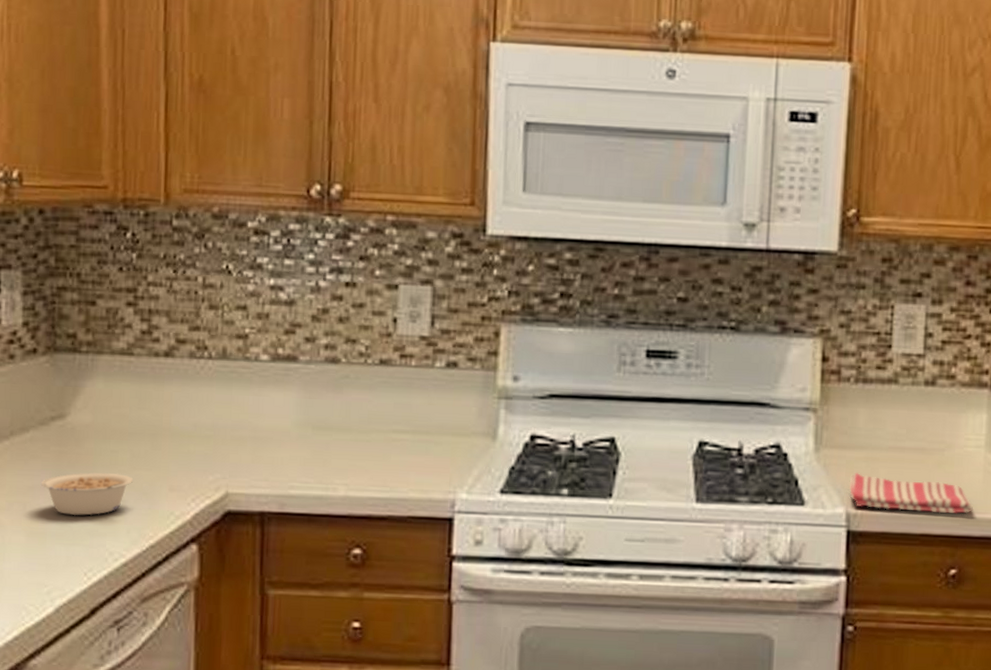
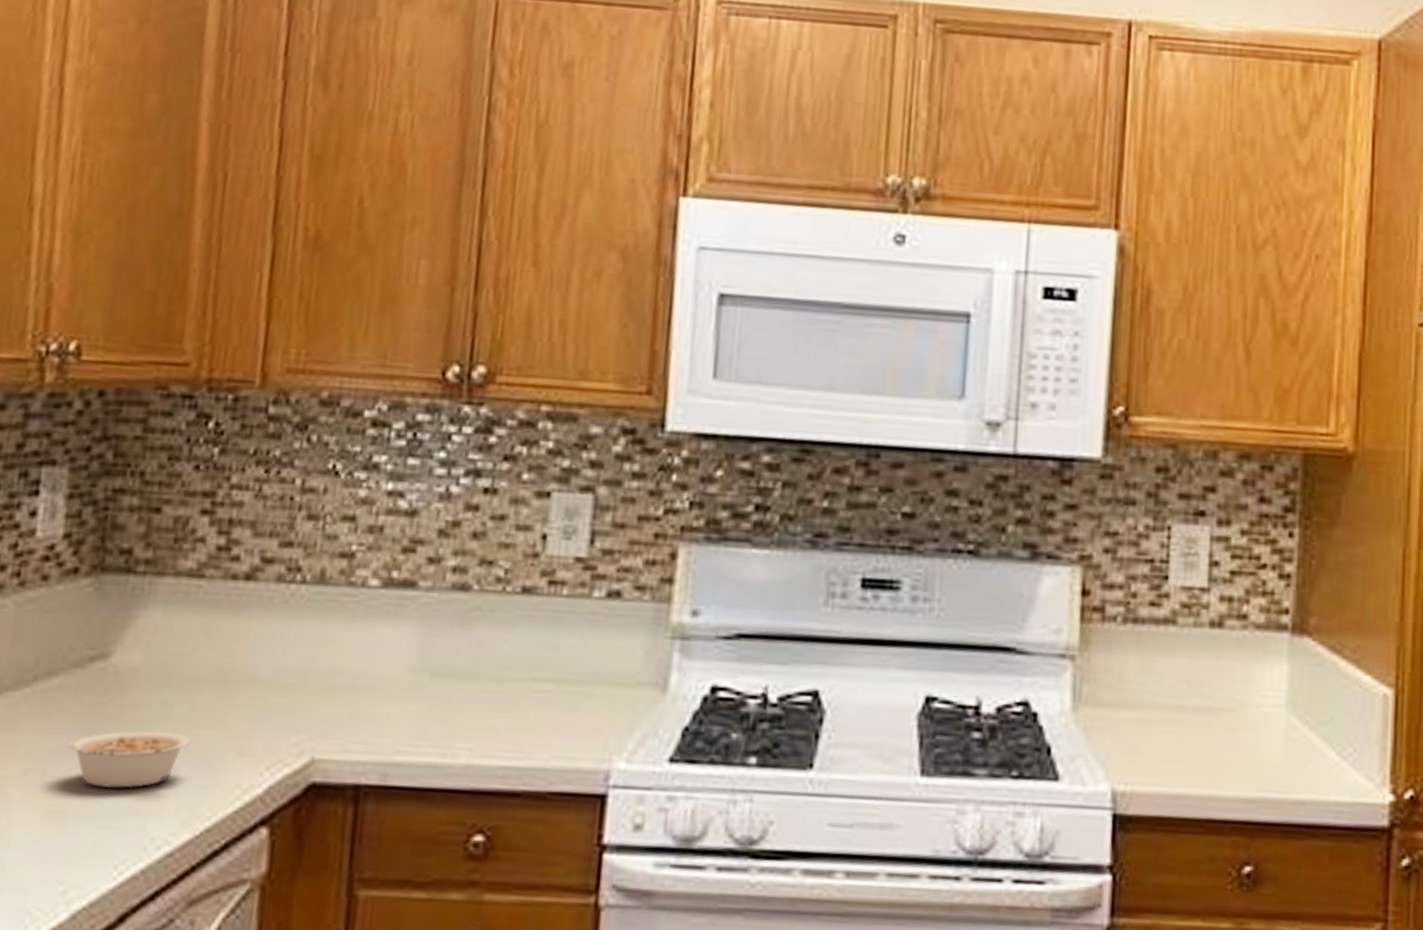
dish towel: present [849,472,974,514] -> none [1115,737,1273,794]

